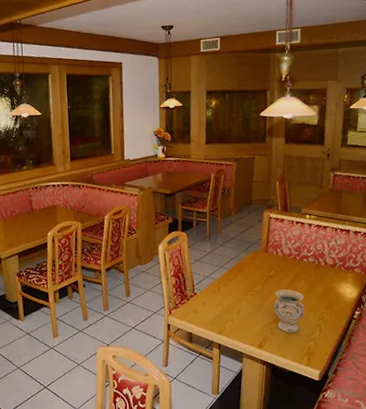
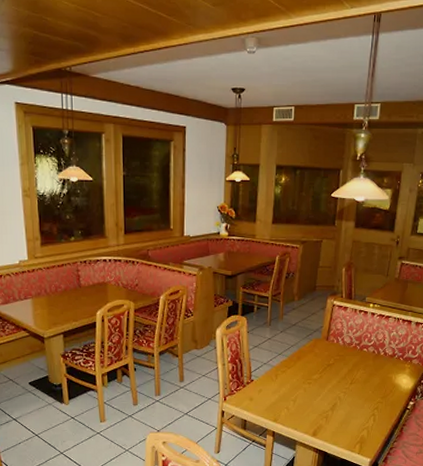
vase: present [274,289,305,333] -> none [331,378,361,421]

